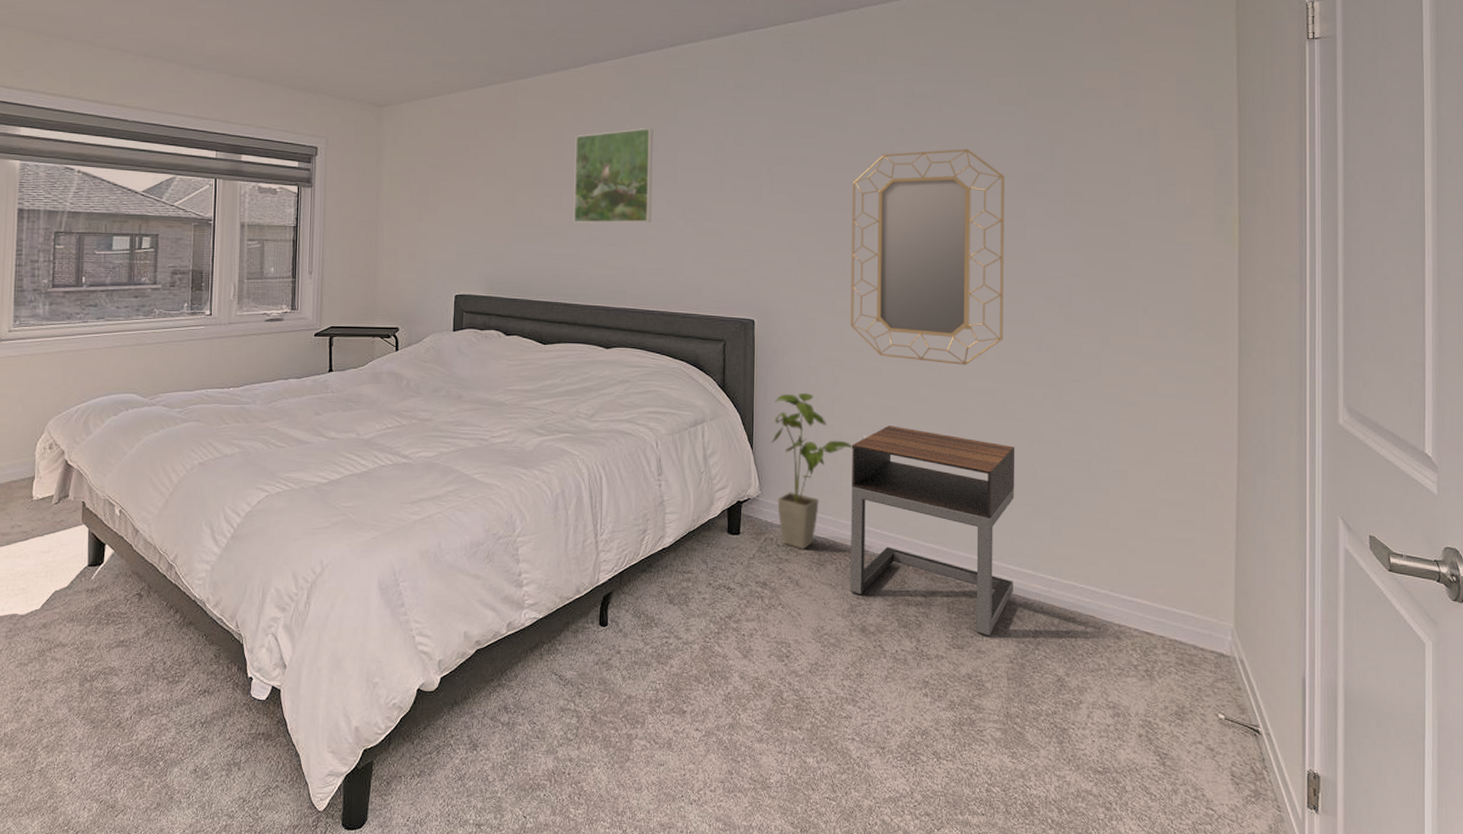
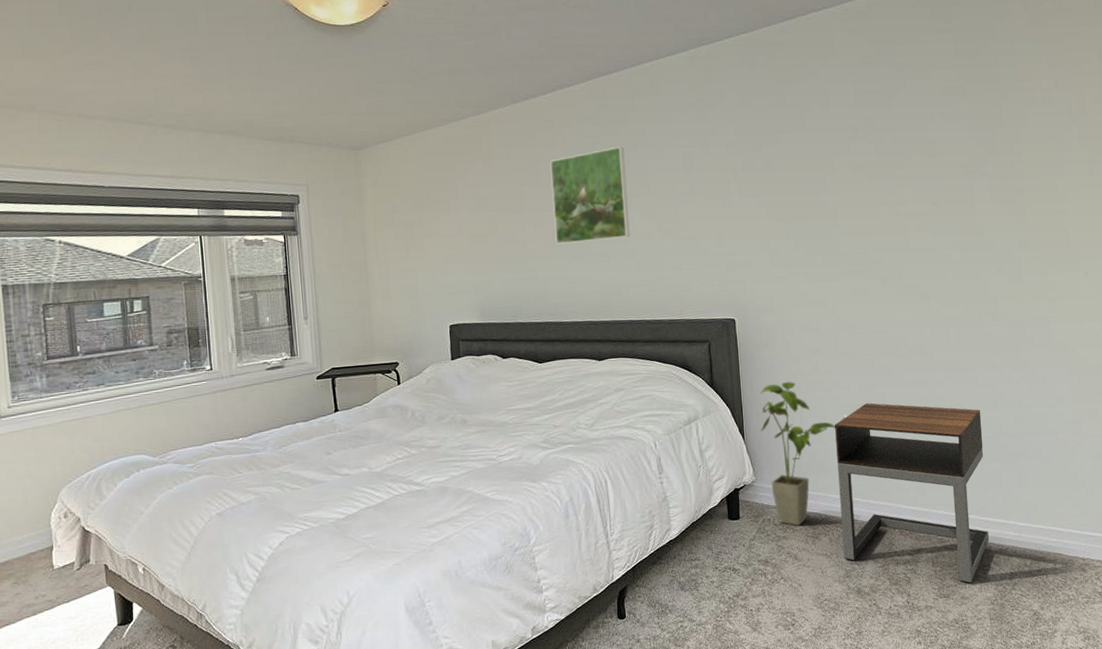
home mirror: present [850,149,1005,365] -> none [814,139,962,341]

